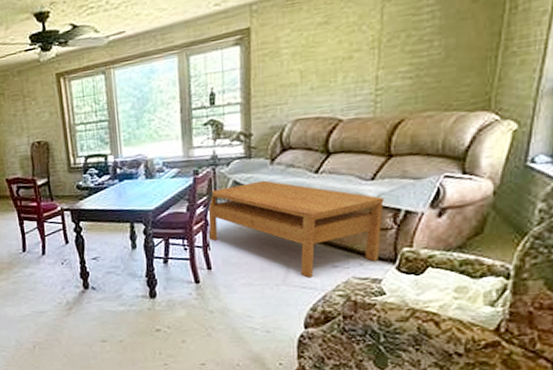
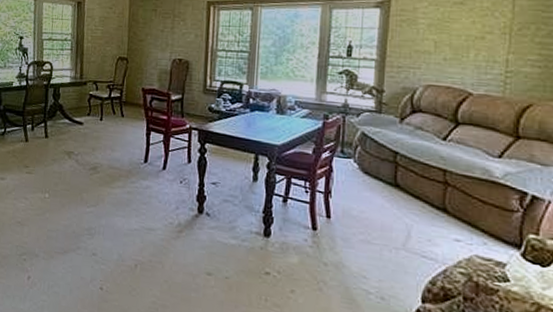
coffee table: present [208,180,384,278] -> none [332,137,511,248]

